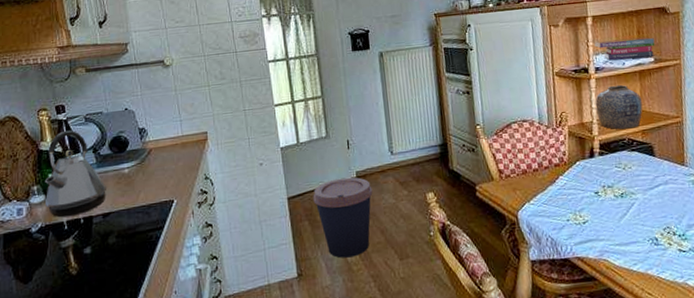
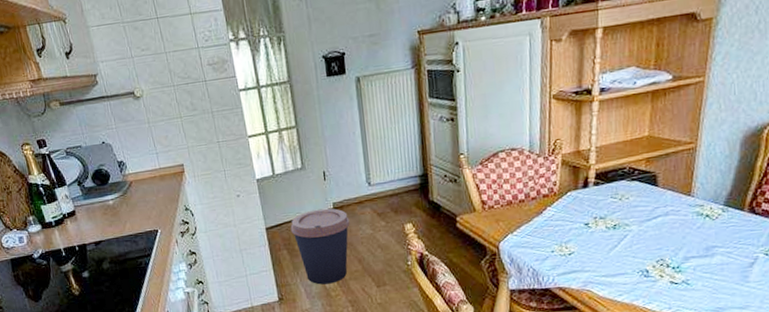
kettle: present [45,130,107,218] -> none [36,163,96,245]
books: present [594,36,655,61] -> none [602,50,676,80]
decorative jar: present [595,84,643,130] -> none [595,107,651,158]

